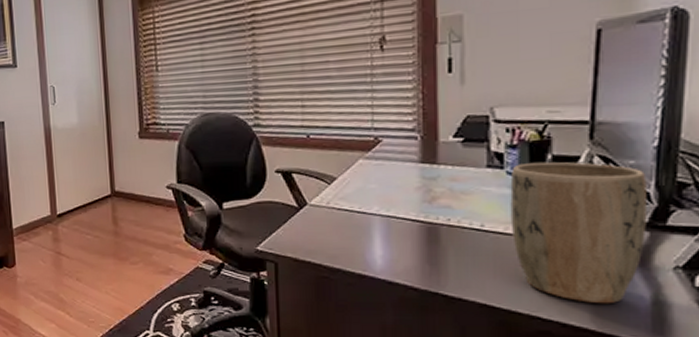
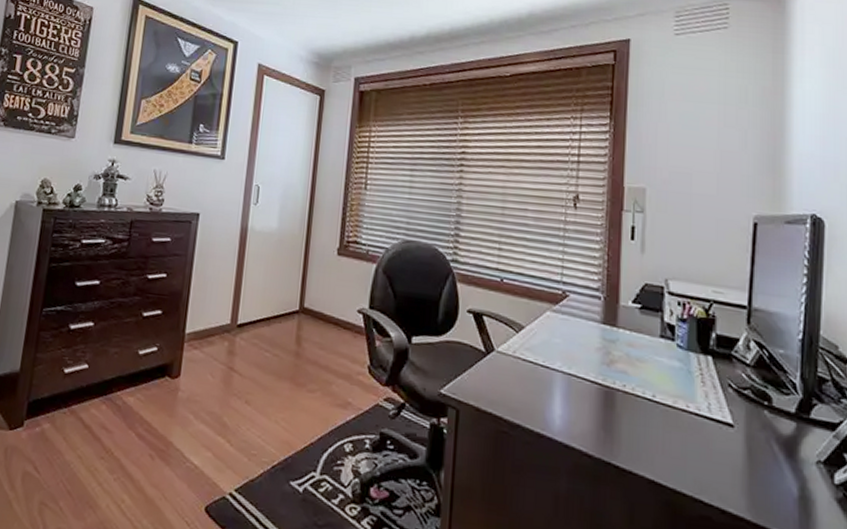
plant pot: present [510,161,647,304] -> none [679,338,793,494]

